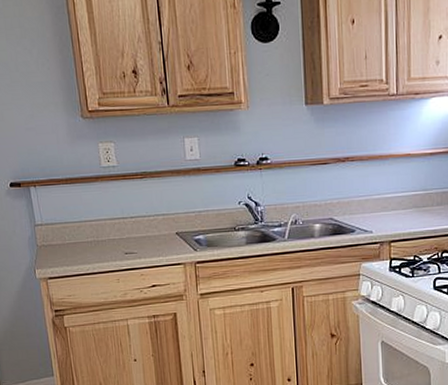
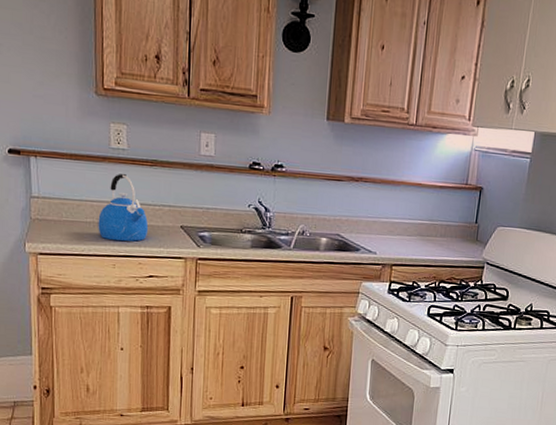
kettle: none [98,189,146,256] -> present [98,173,149,242]

